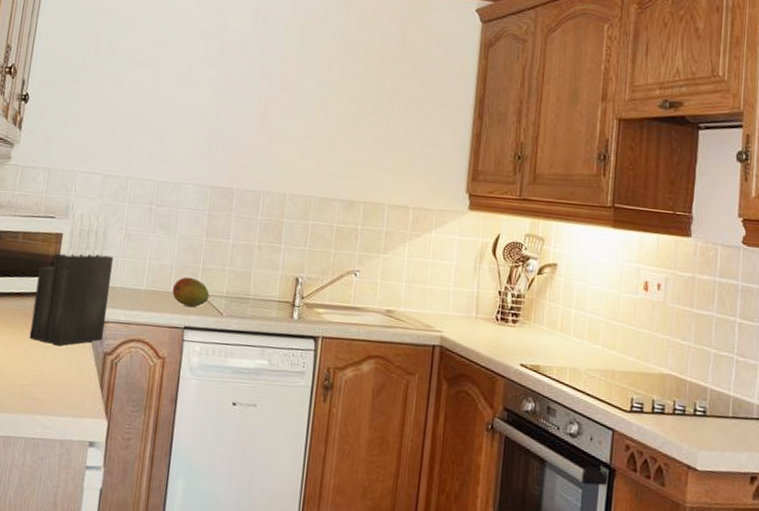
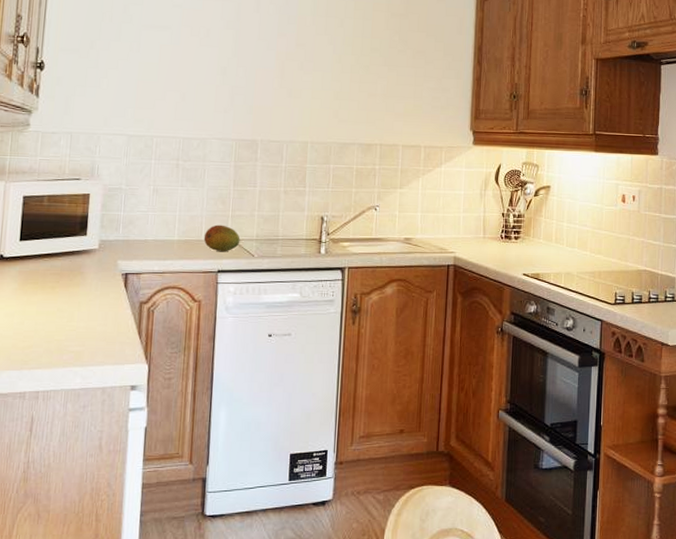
knife block: present [29,211,113,346] -> none [62,172,143,300]

